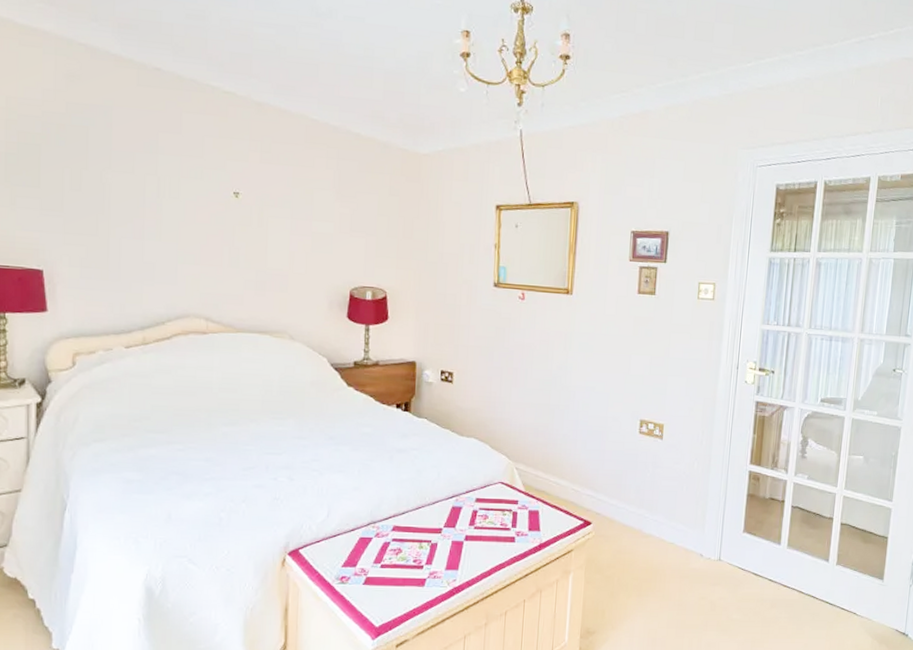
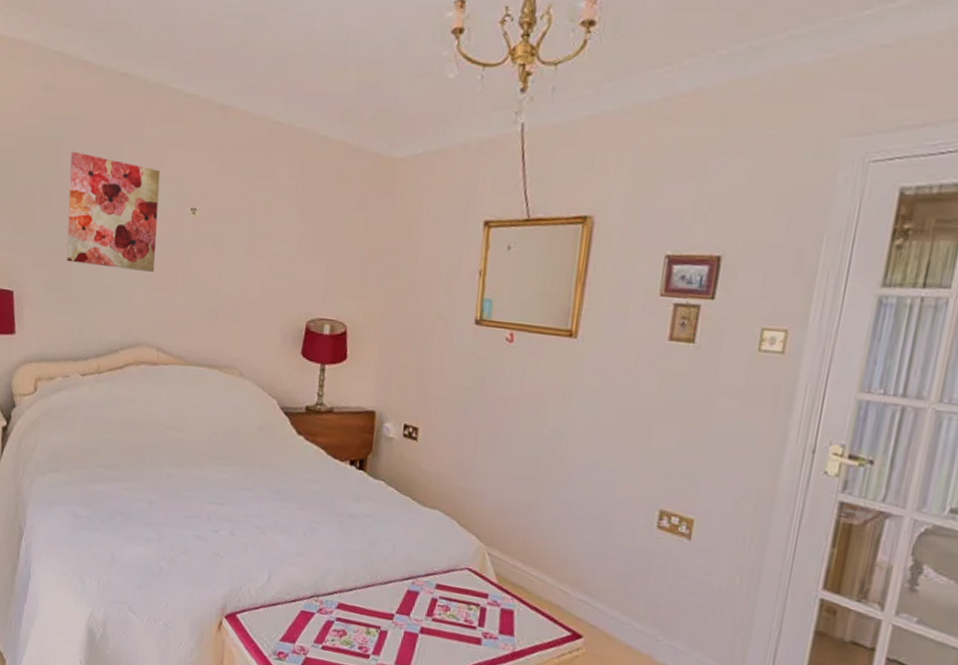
wall art: none [102,137,201,250] -> present [66,151,161,272]

